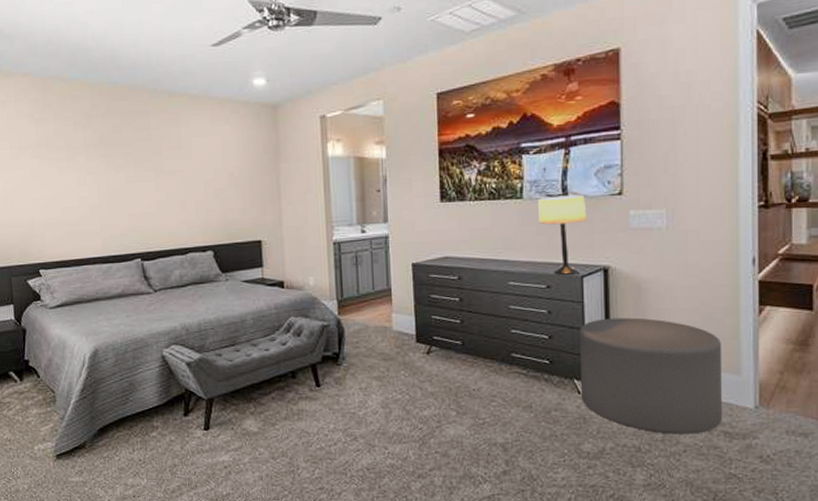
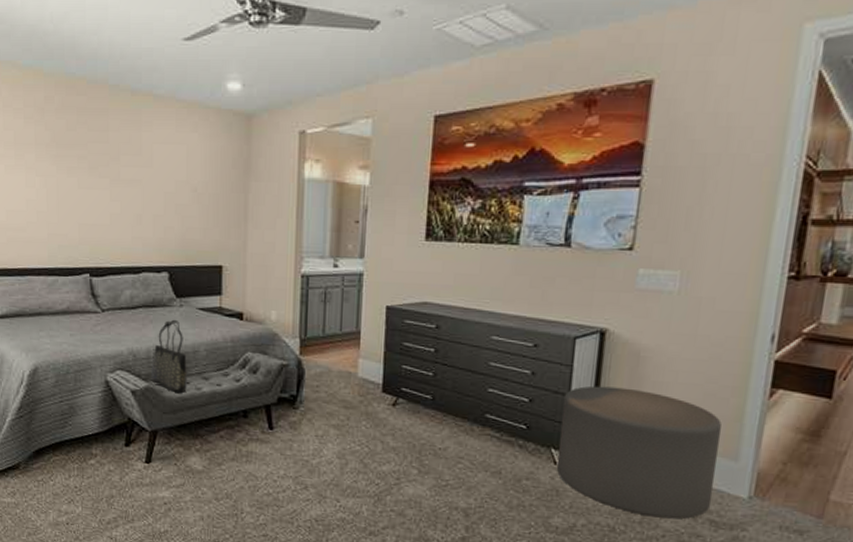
tote bag: none [203,293,238,360] -> present [151,319,187,393]
table lamp: present [538,194,587,276] -> none [534,245,590,336]

